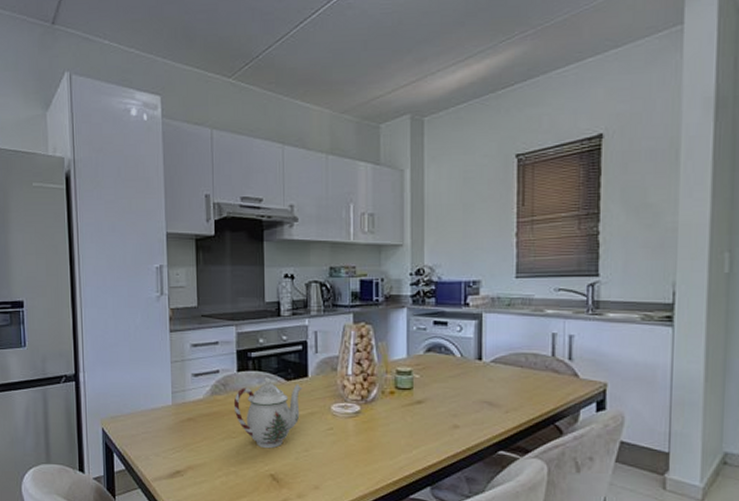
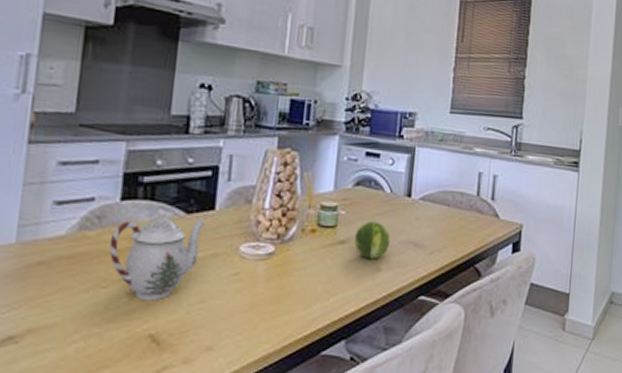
fruit: none [431,383,465,418] -> present [354,221,391,260]

